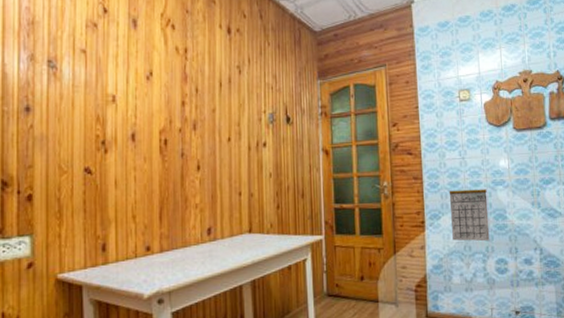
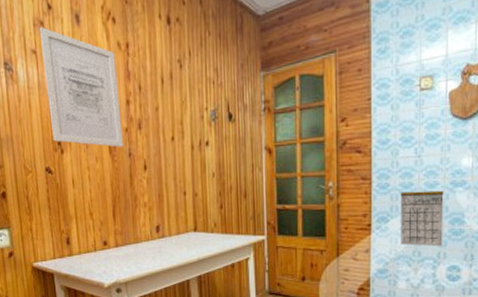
wall art: none [91,28,176,147] -> present [39,26,123,147]

